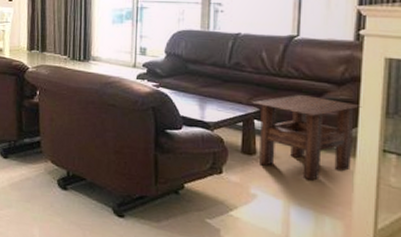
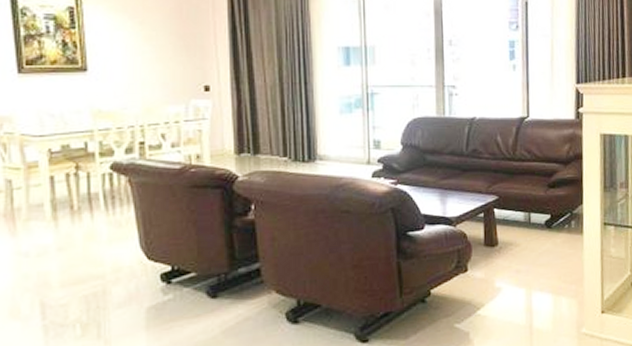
side table: present [252,94,362,180] -> none [491,176,585,264]

